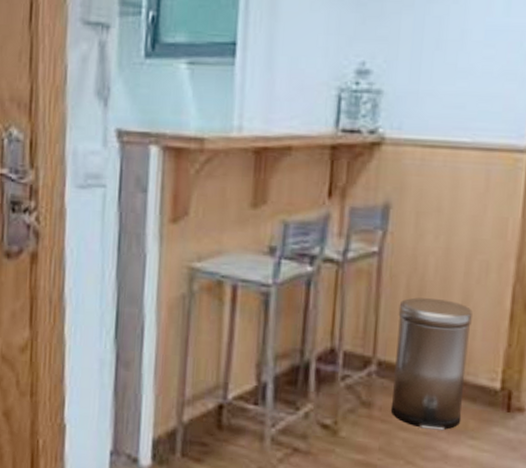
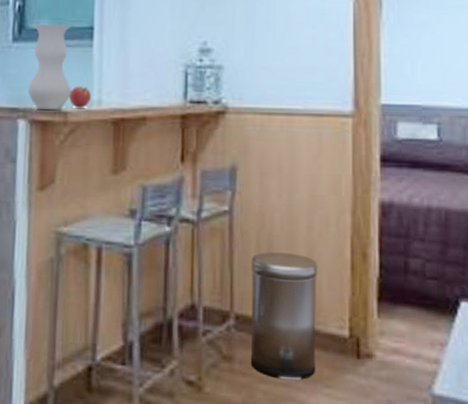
vase: none [161,37,210,137] -> present [27,23,71,111]
fruit: none [206,109,232,134] -> present [68,86,92,108]

